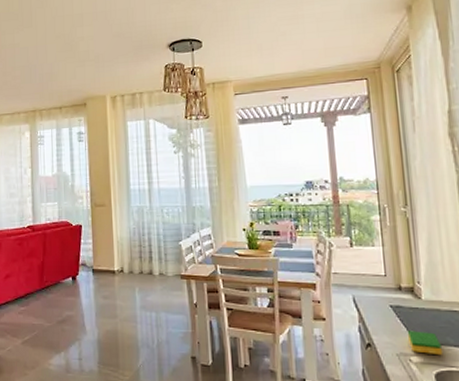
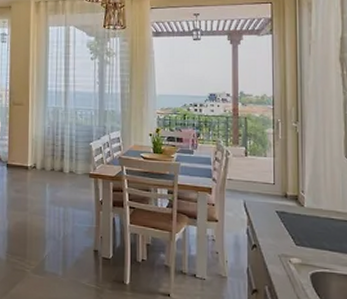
dish sponge: present [407,330,444,356] -> none [289,234,319,258]

